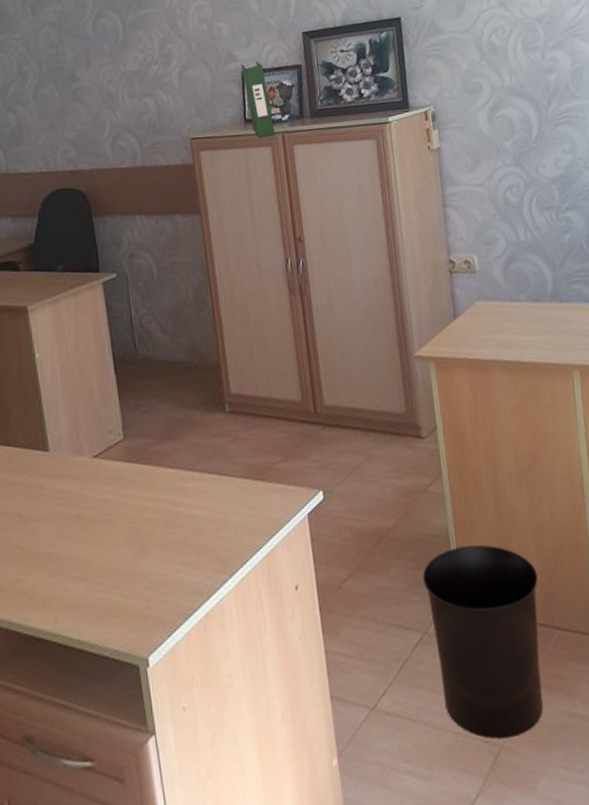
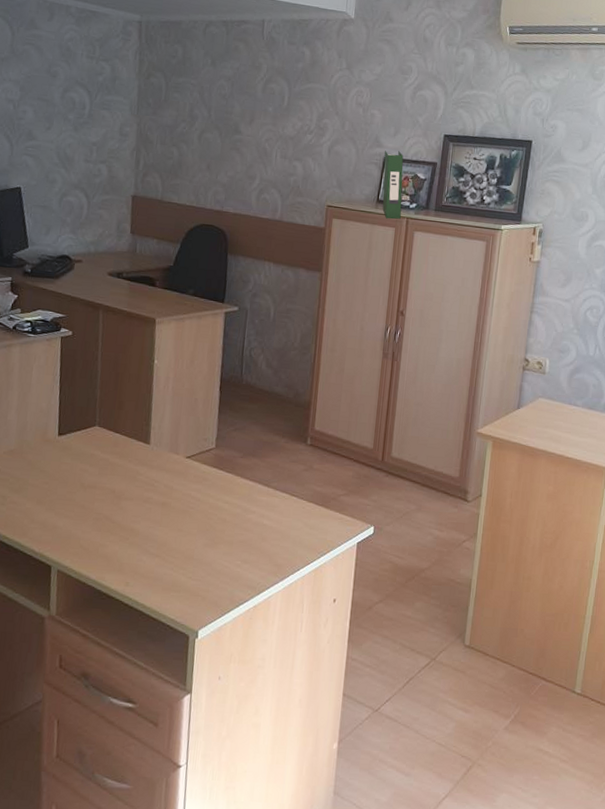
waste bin: present [423,544,543,739] -> none [436,596,537,757]

